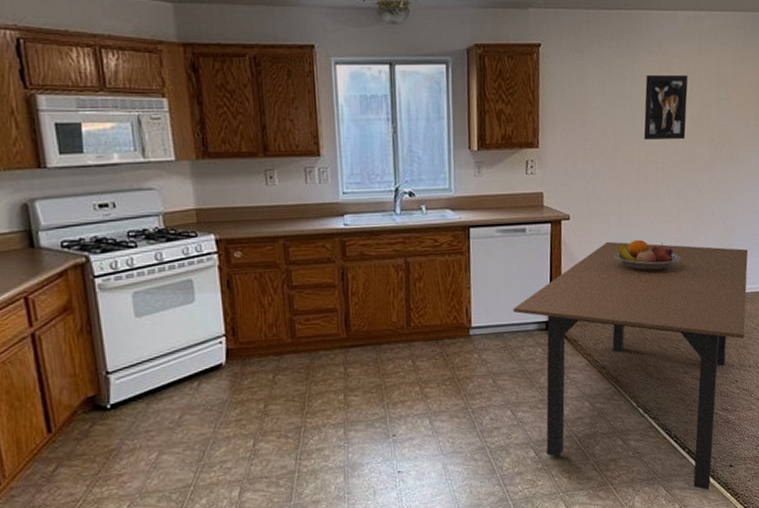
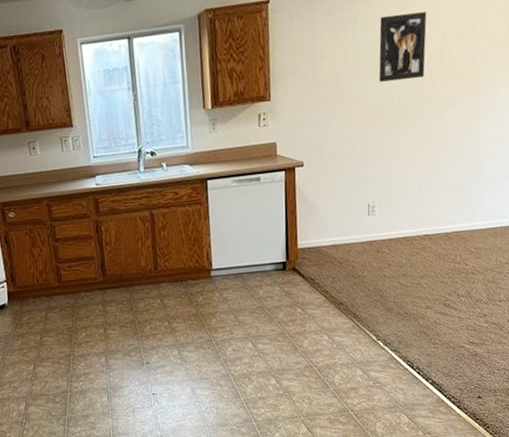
dining table: present [513,241,748,490] -> none [250,183,498,420]
fruit bowl: present [613,239,681,272] -> none [349,180,422,211]

